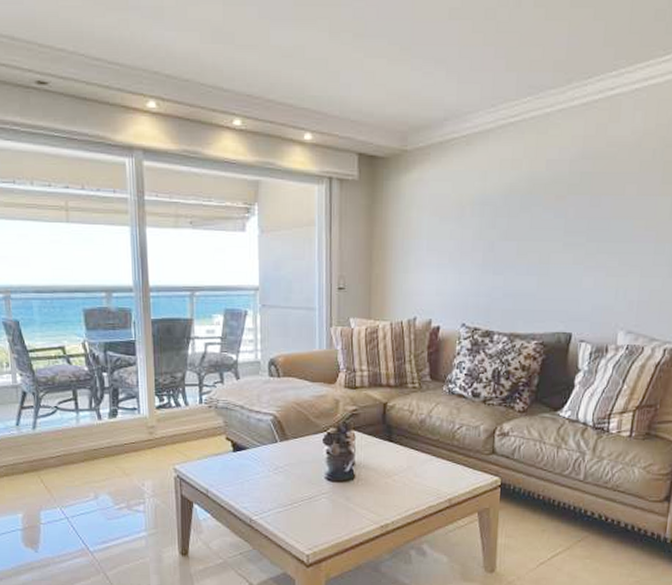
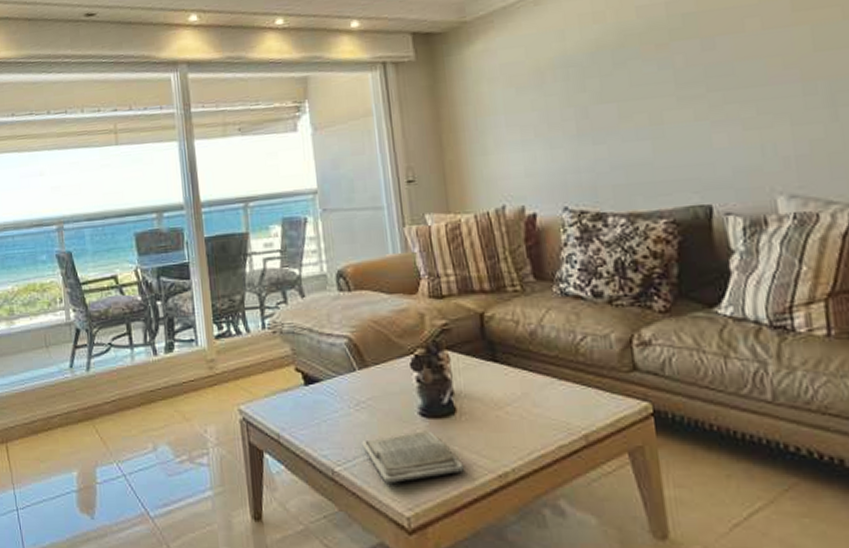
book: none [276,491,355,531] -> present [362,431,464,485]

